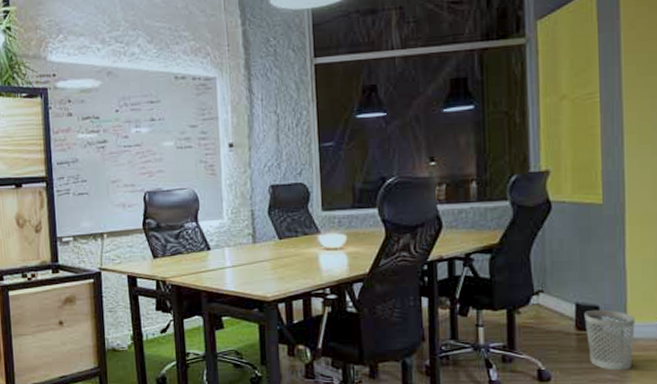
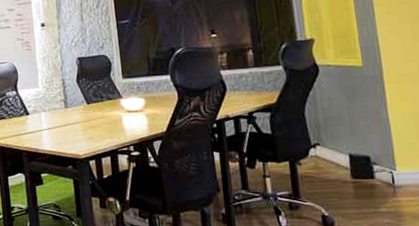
wastebasket: present [584,309,635,371] -> none [357,159,406,215]

